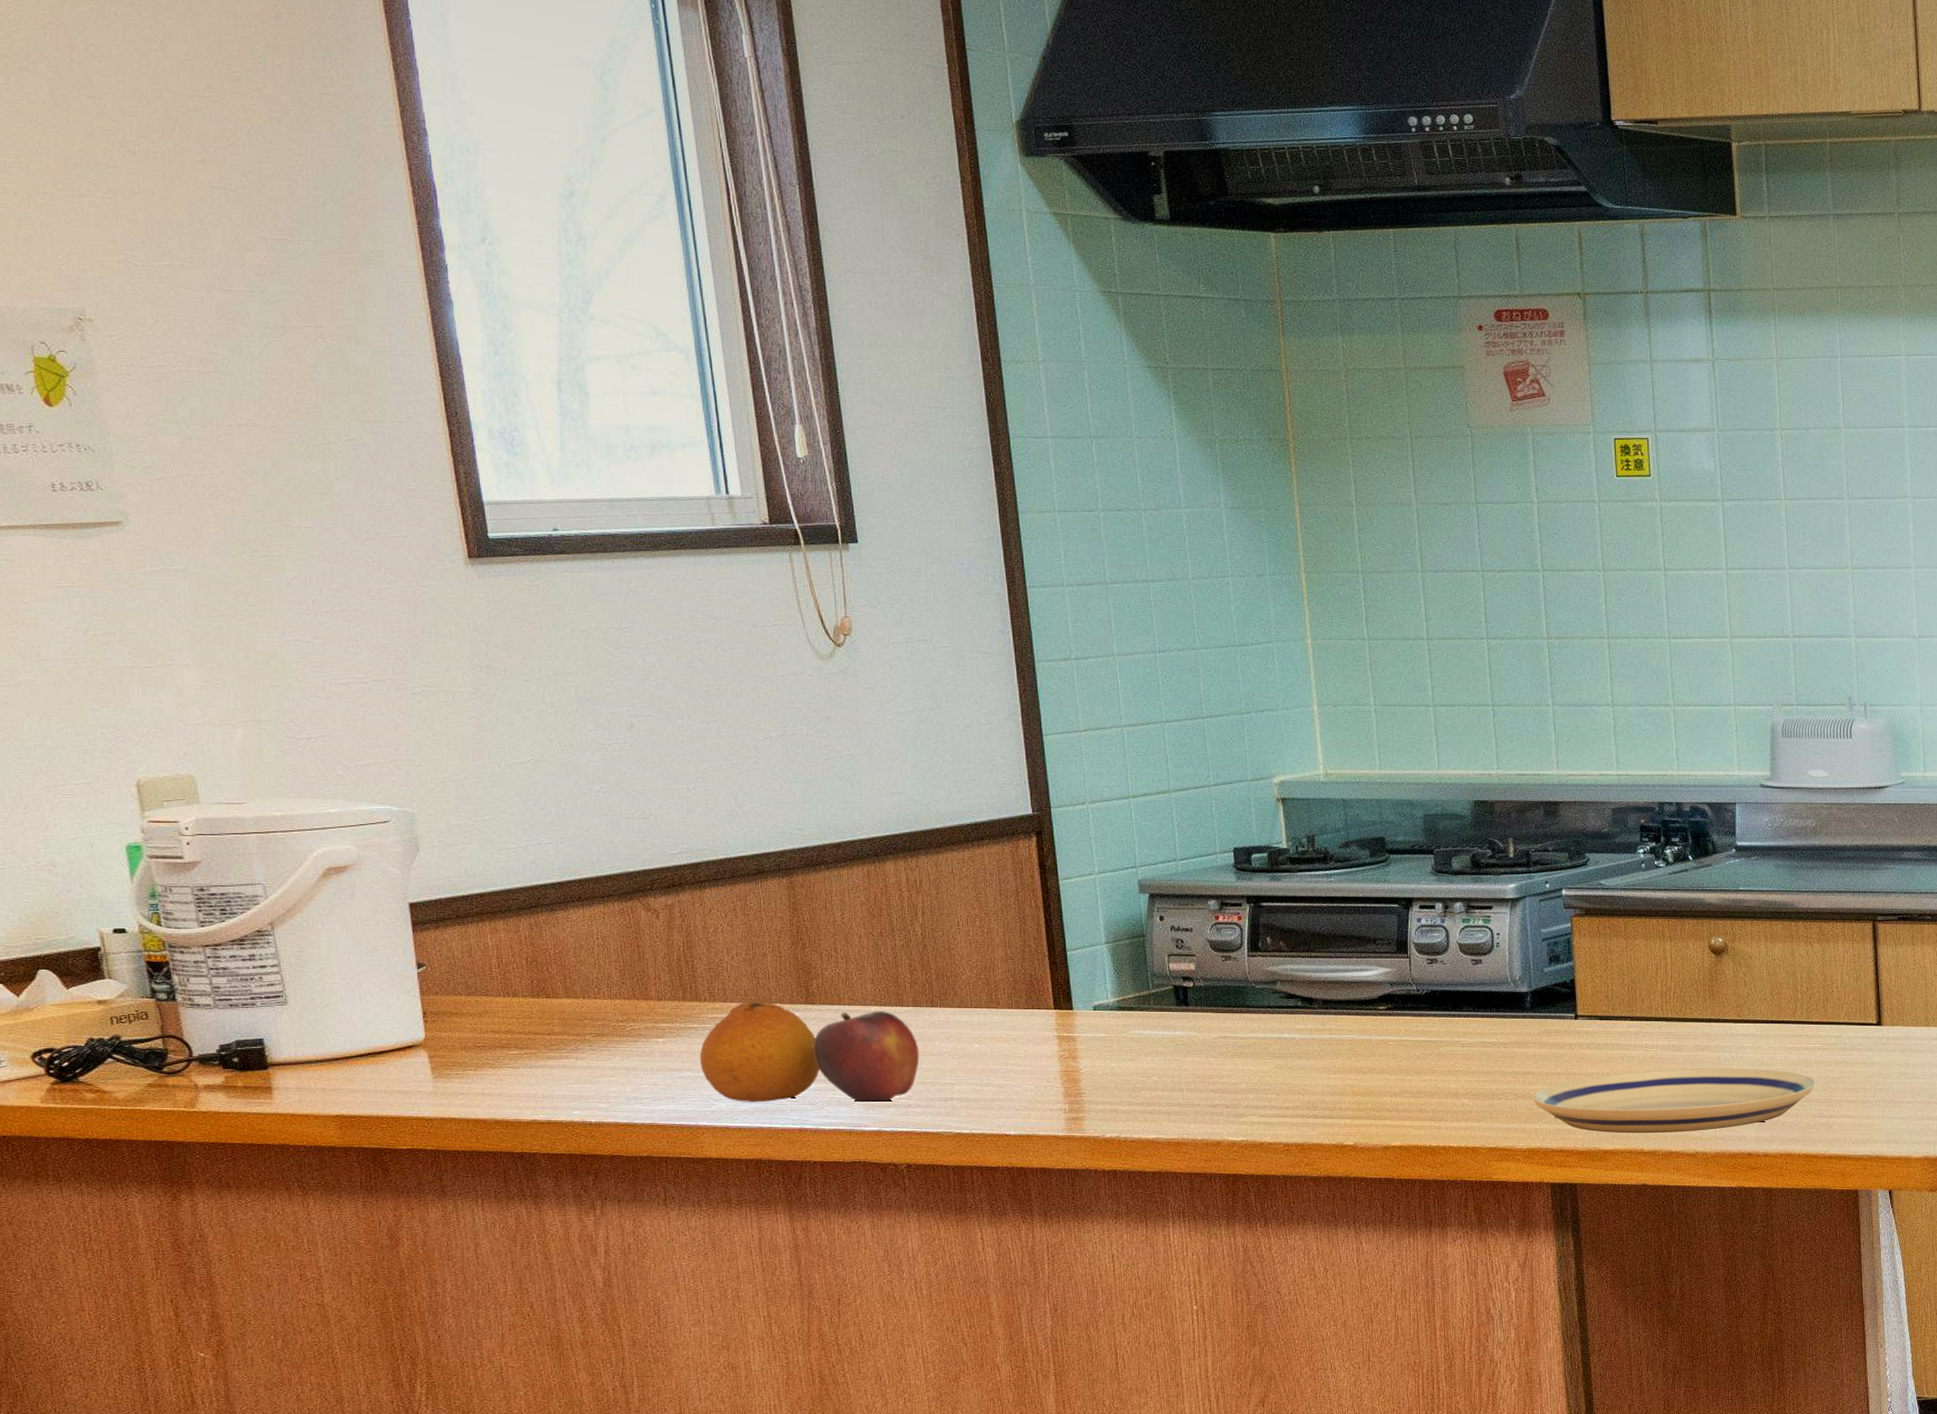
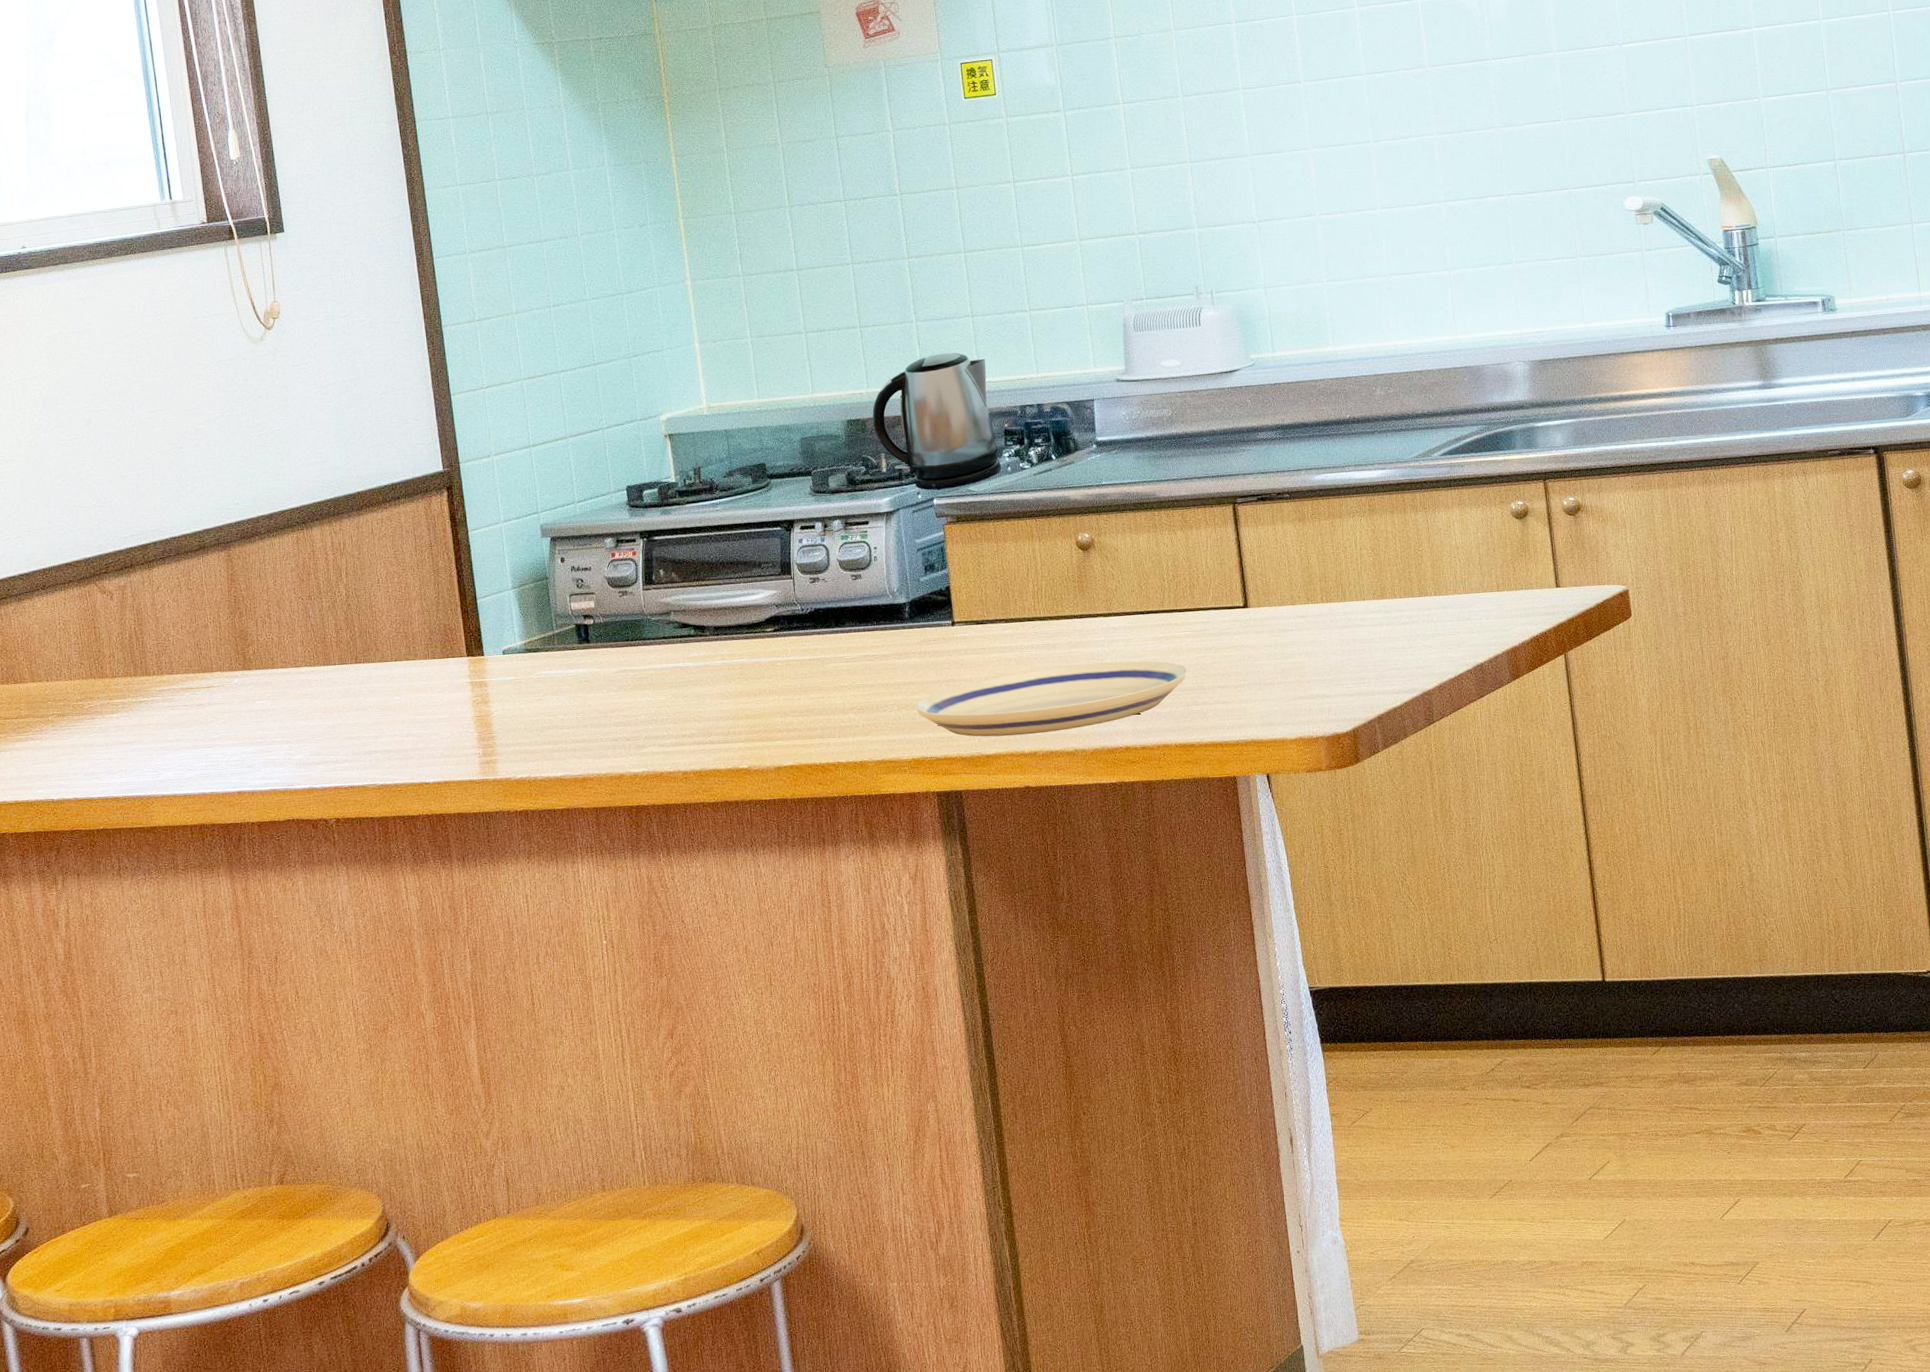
fruit: present [699,1001,820,1103] -> none [149,671,256,770]
fruit: present [813,1010,920,1103] -> none [250,671,346,762]
kettle: none [1501,740,1636,881] -> present [872,352,1002,491]

